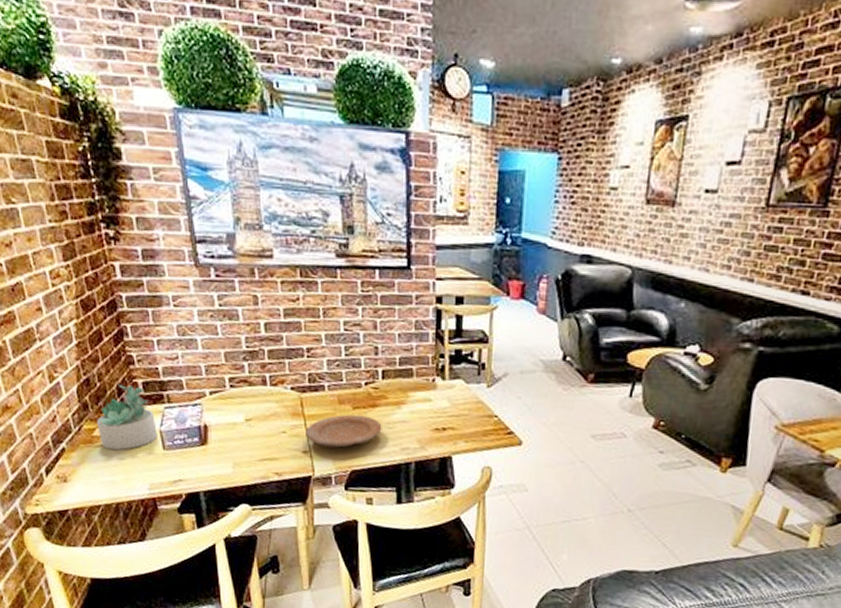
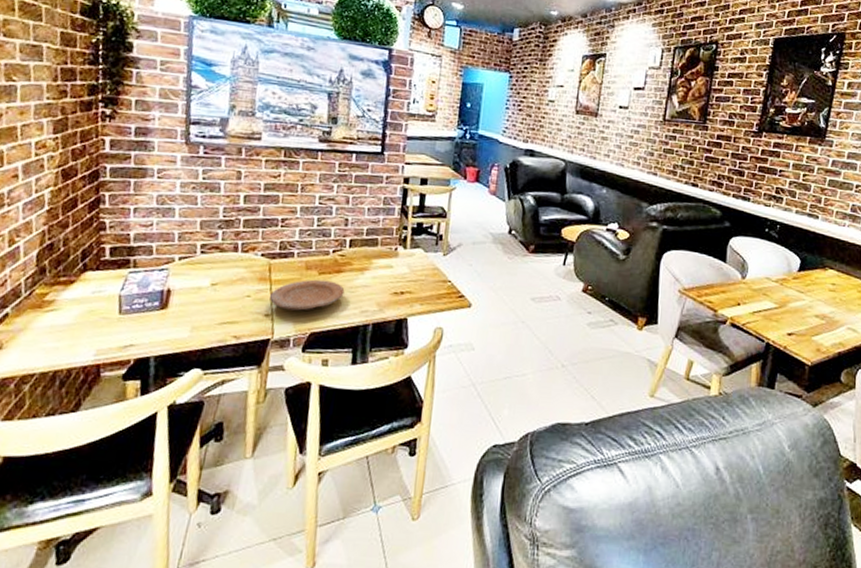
succulent plant: present [96,383,157,451] -> none [51,248,117,315]

